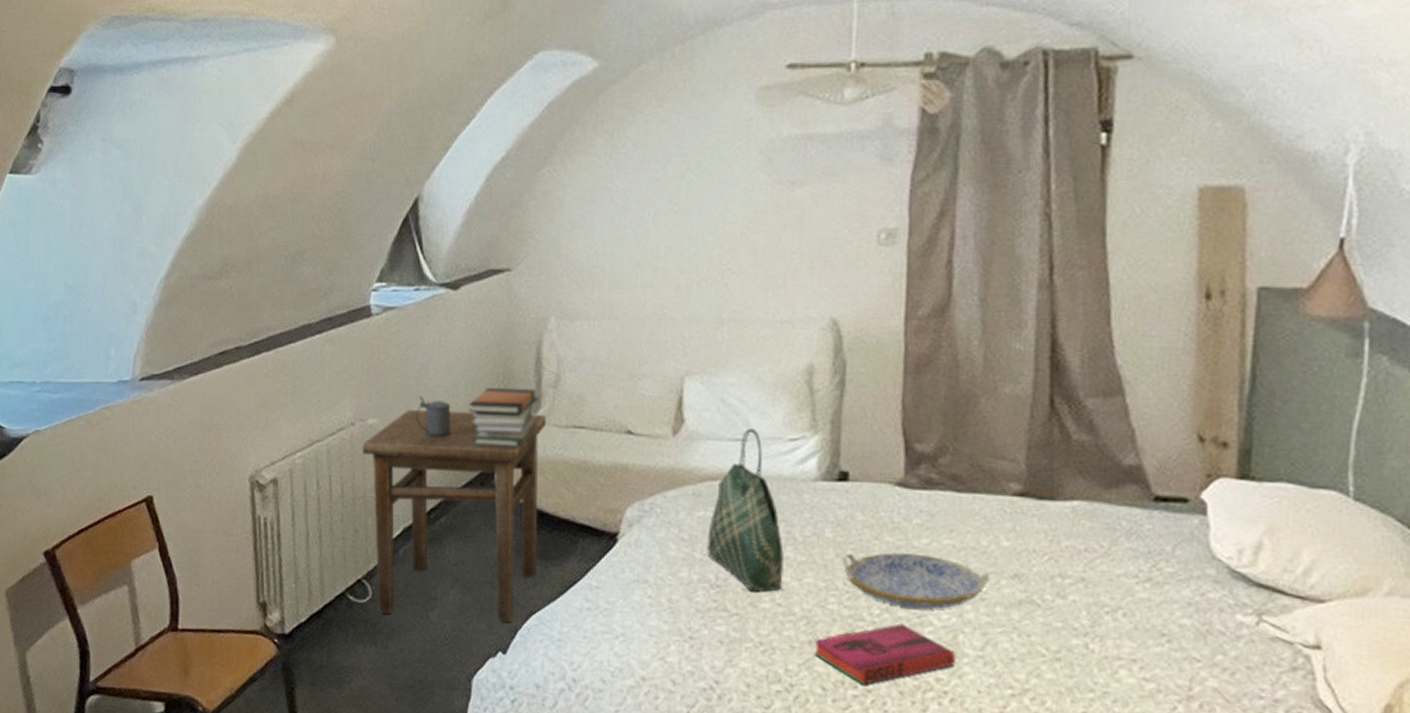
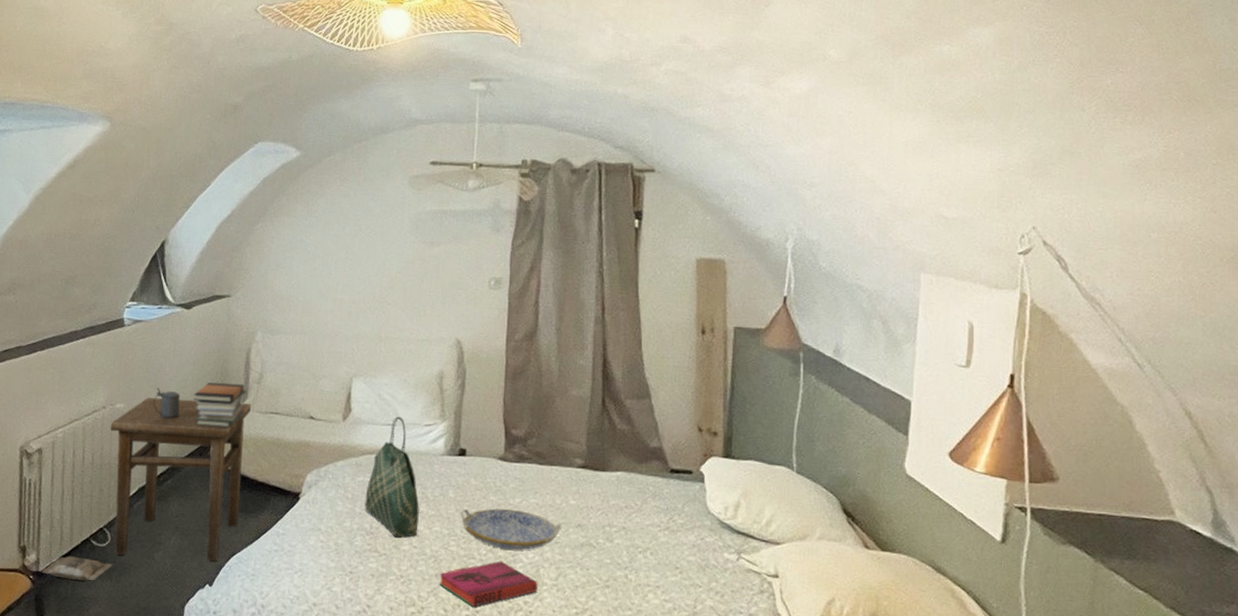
bag: none [286,614,377,646] -> present [40,556,113,581]

